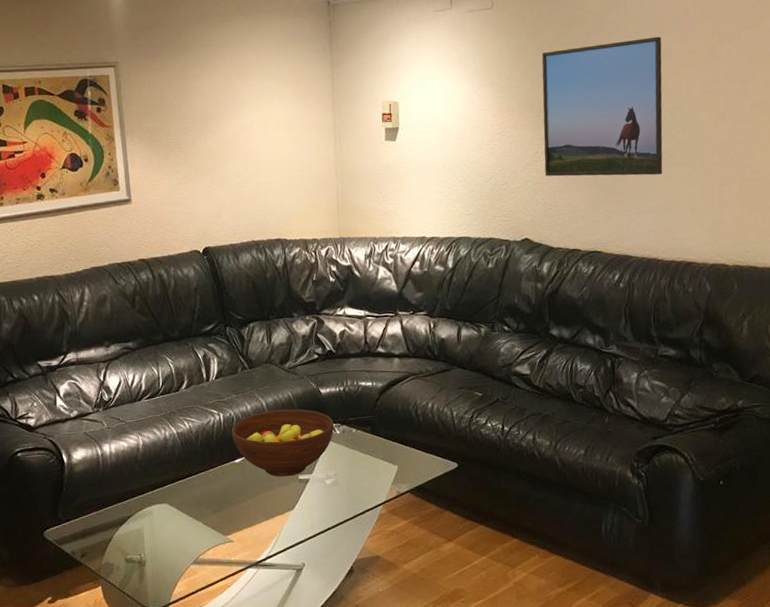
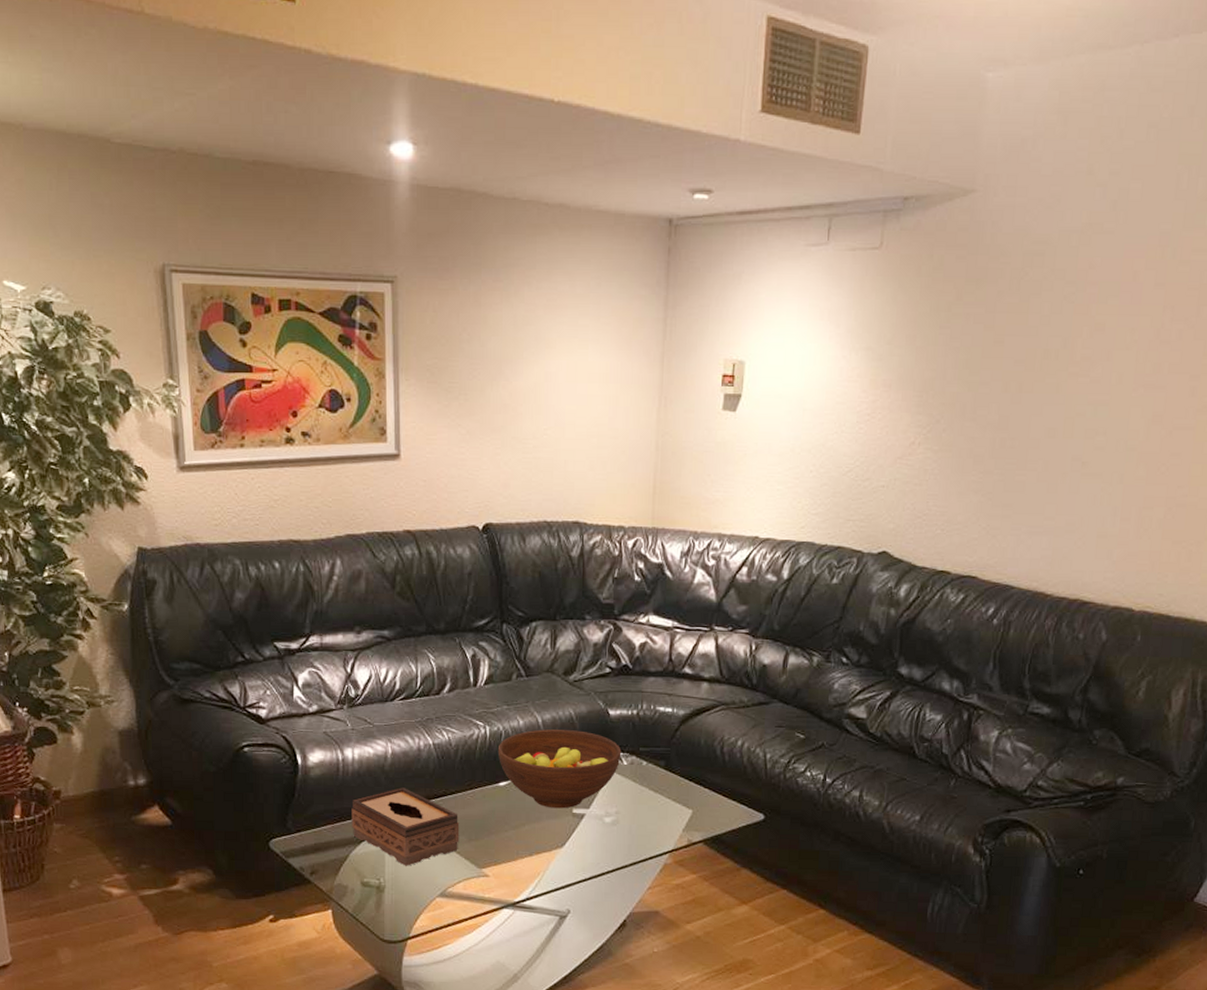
tissue box: none [112,473,206,541] -> present [351,787,460,866]
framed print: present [541,36,663,177] -> none [919,305,1096,487]

